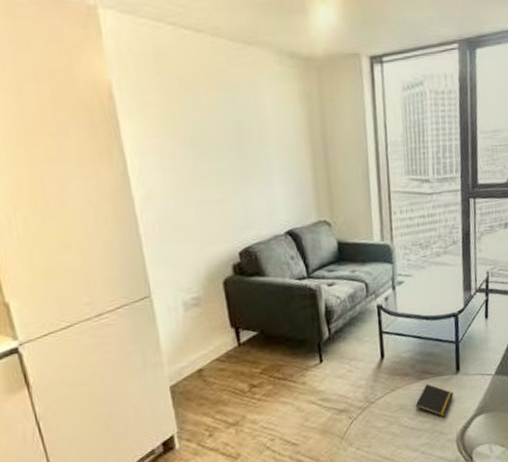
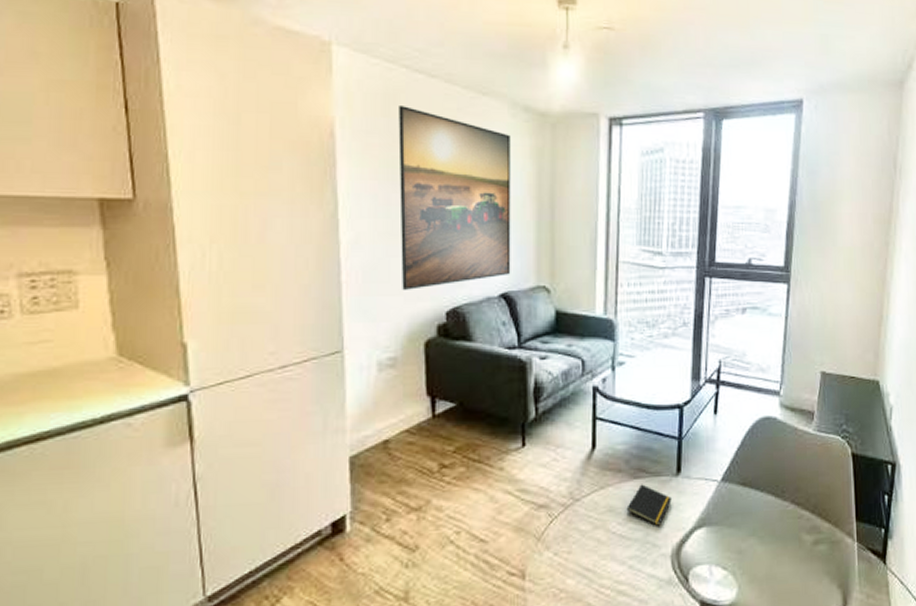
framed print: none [170,63,294,236] -> present [398,106,511,290]

